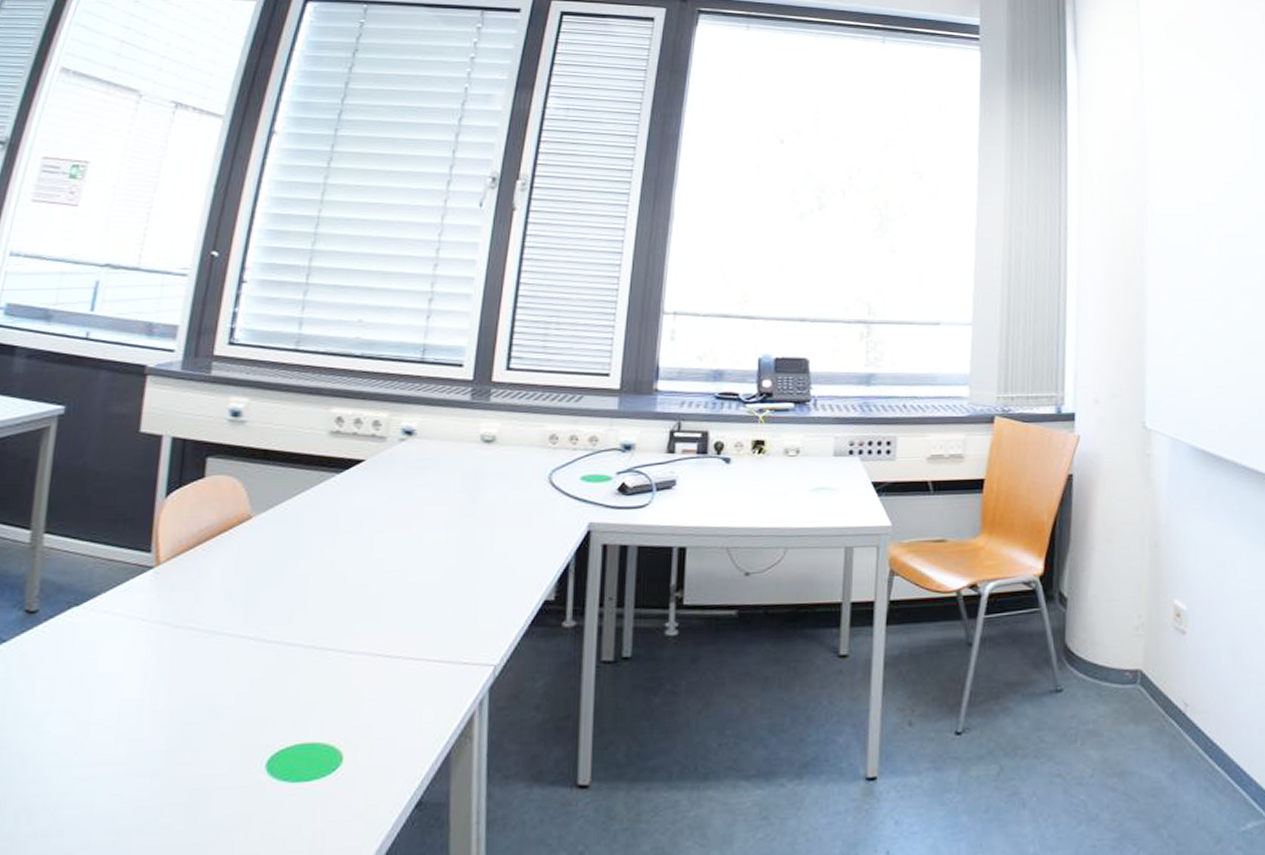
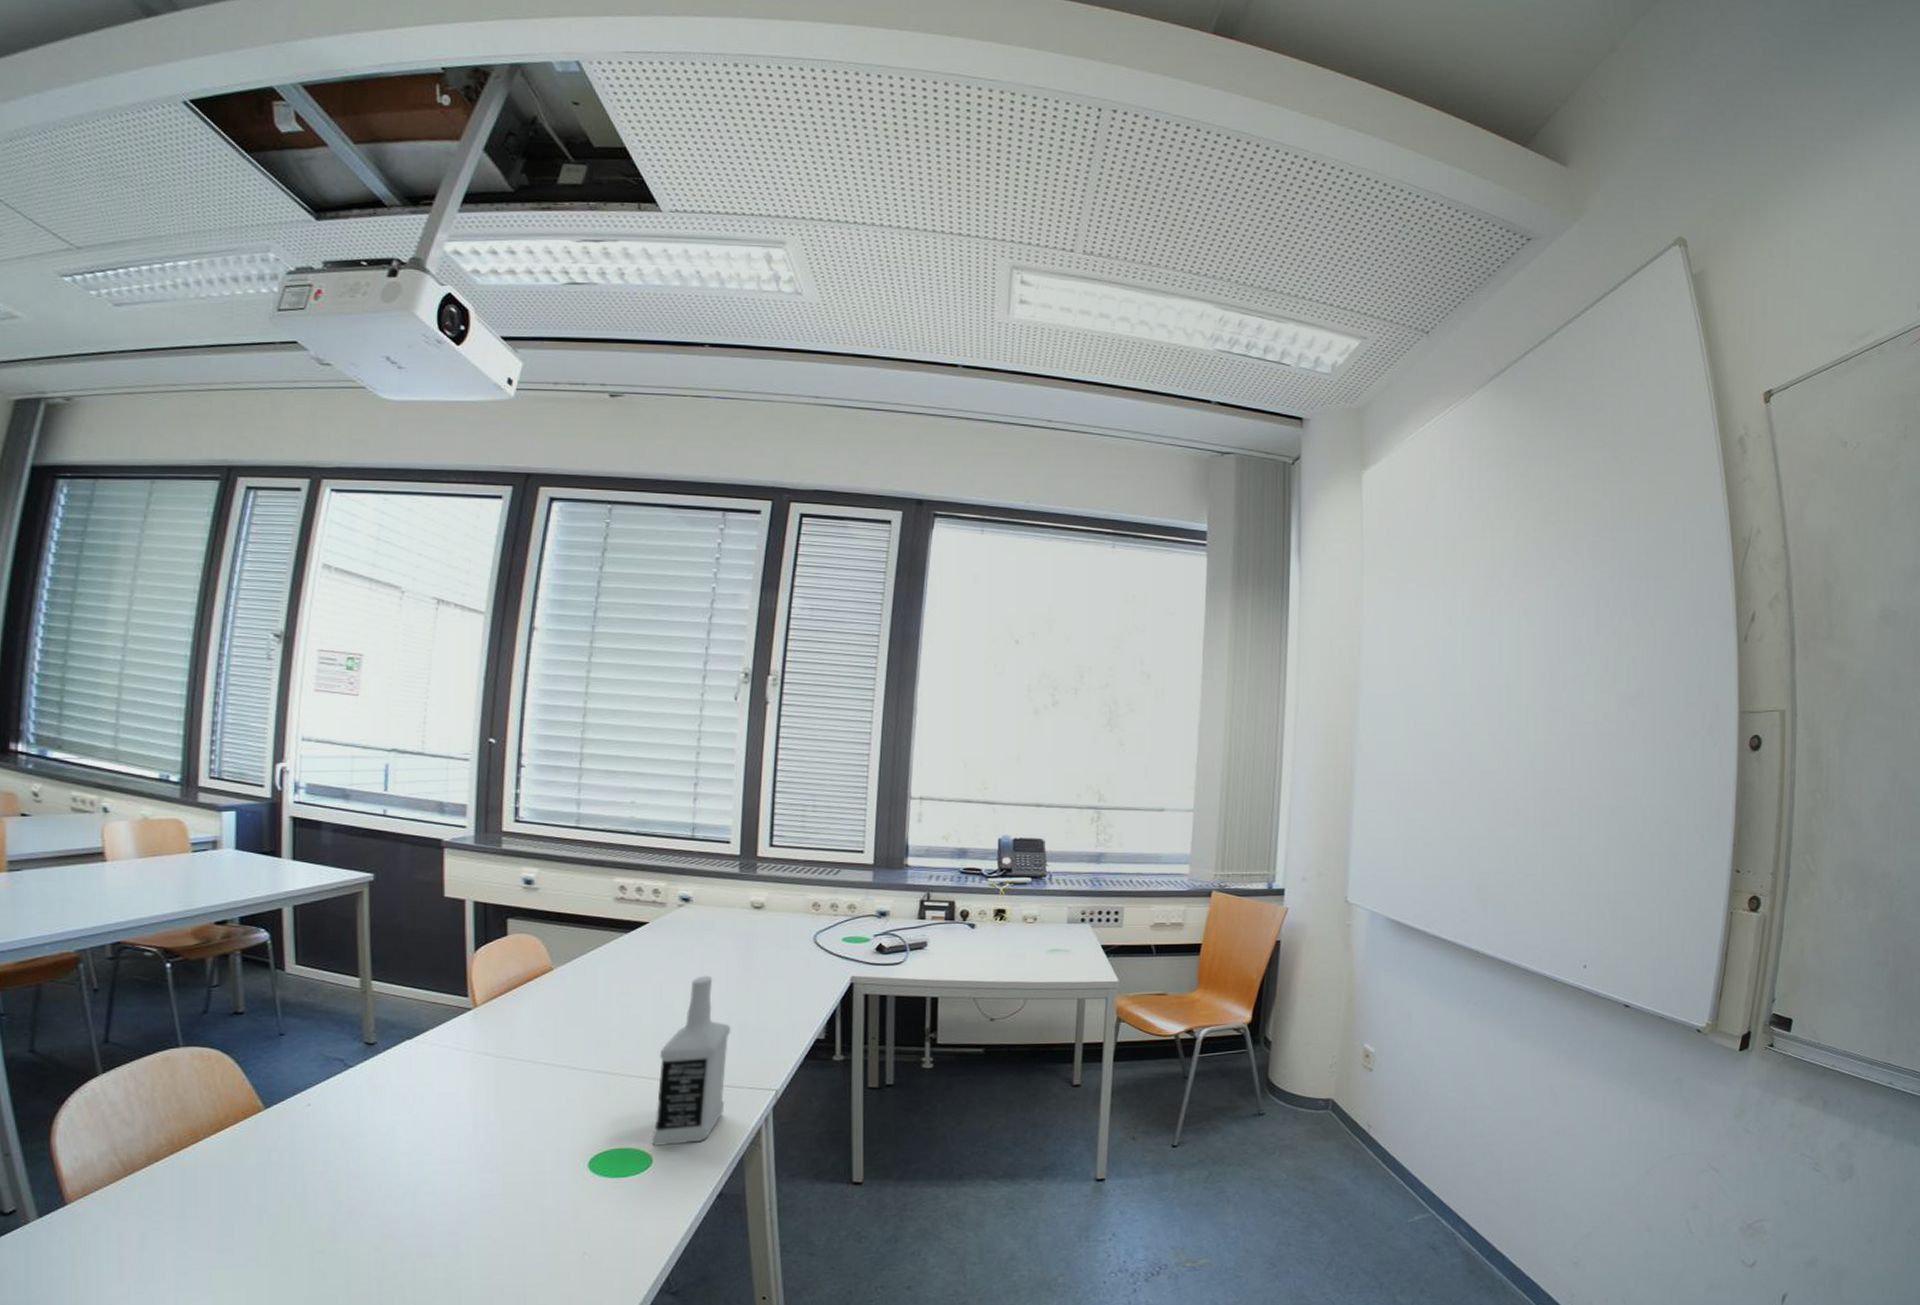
vodka: none [343,523,448,741] -> present [651,975,731,1147]

